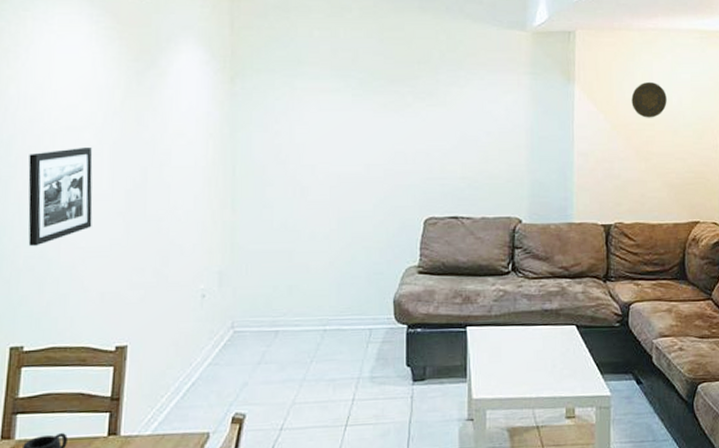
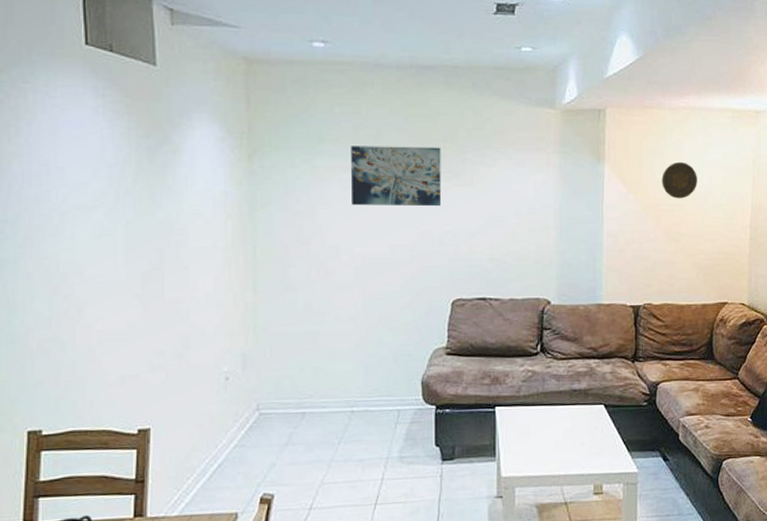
picture frame: present [28,148,93,247] -> none [37,228,108,330]
wall art: none [328,68,415,127] -> present [351,146,442,207]

